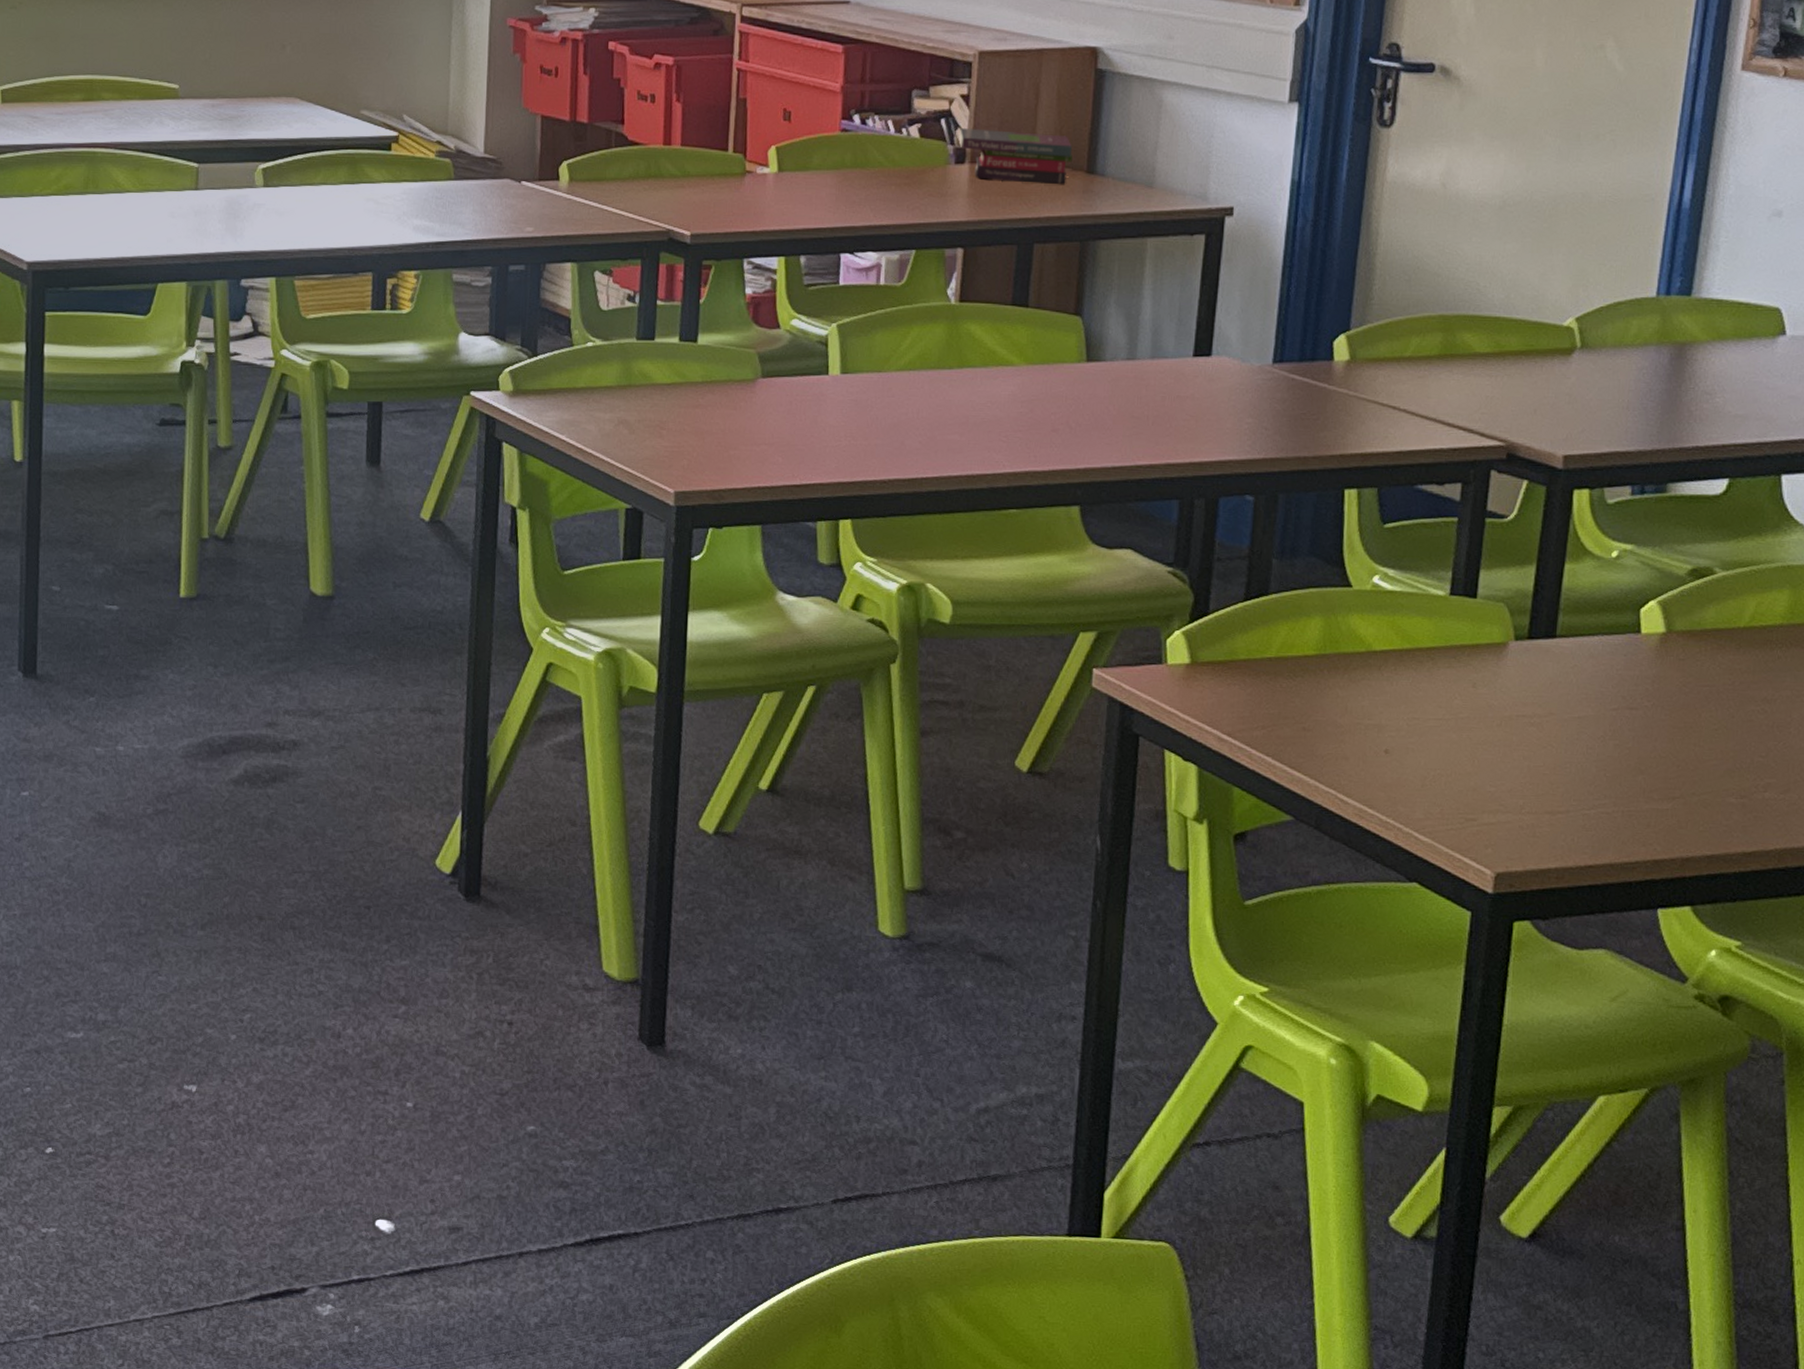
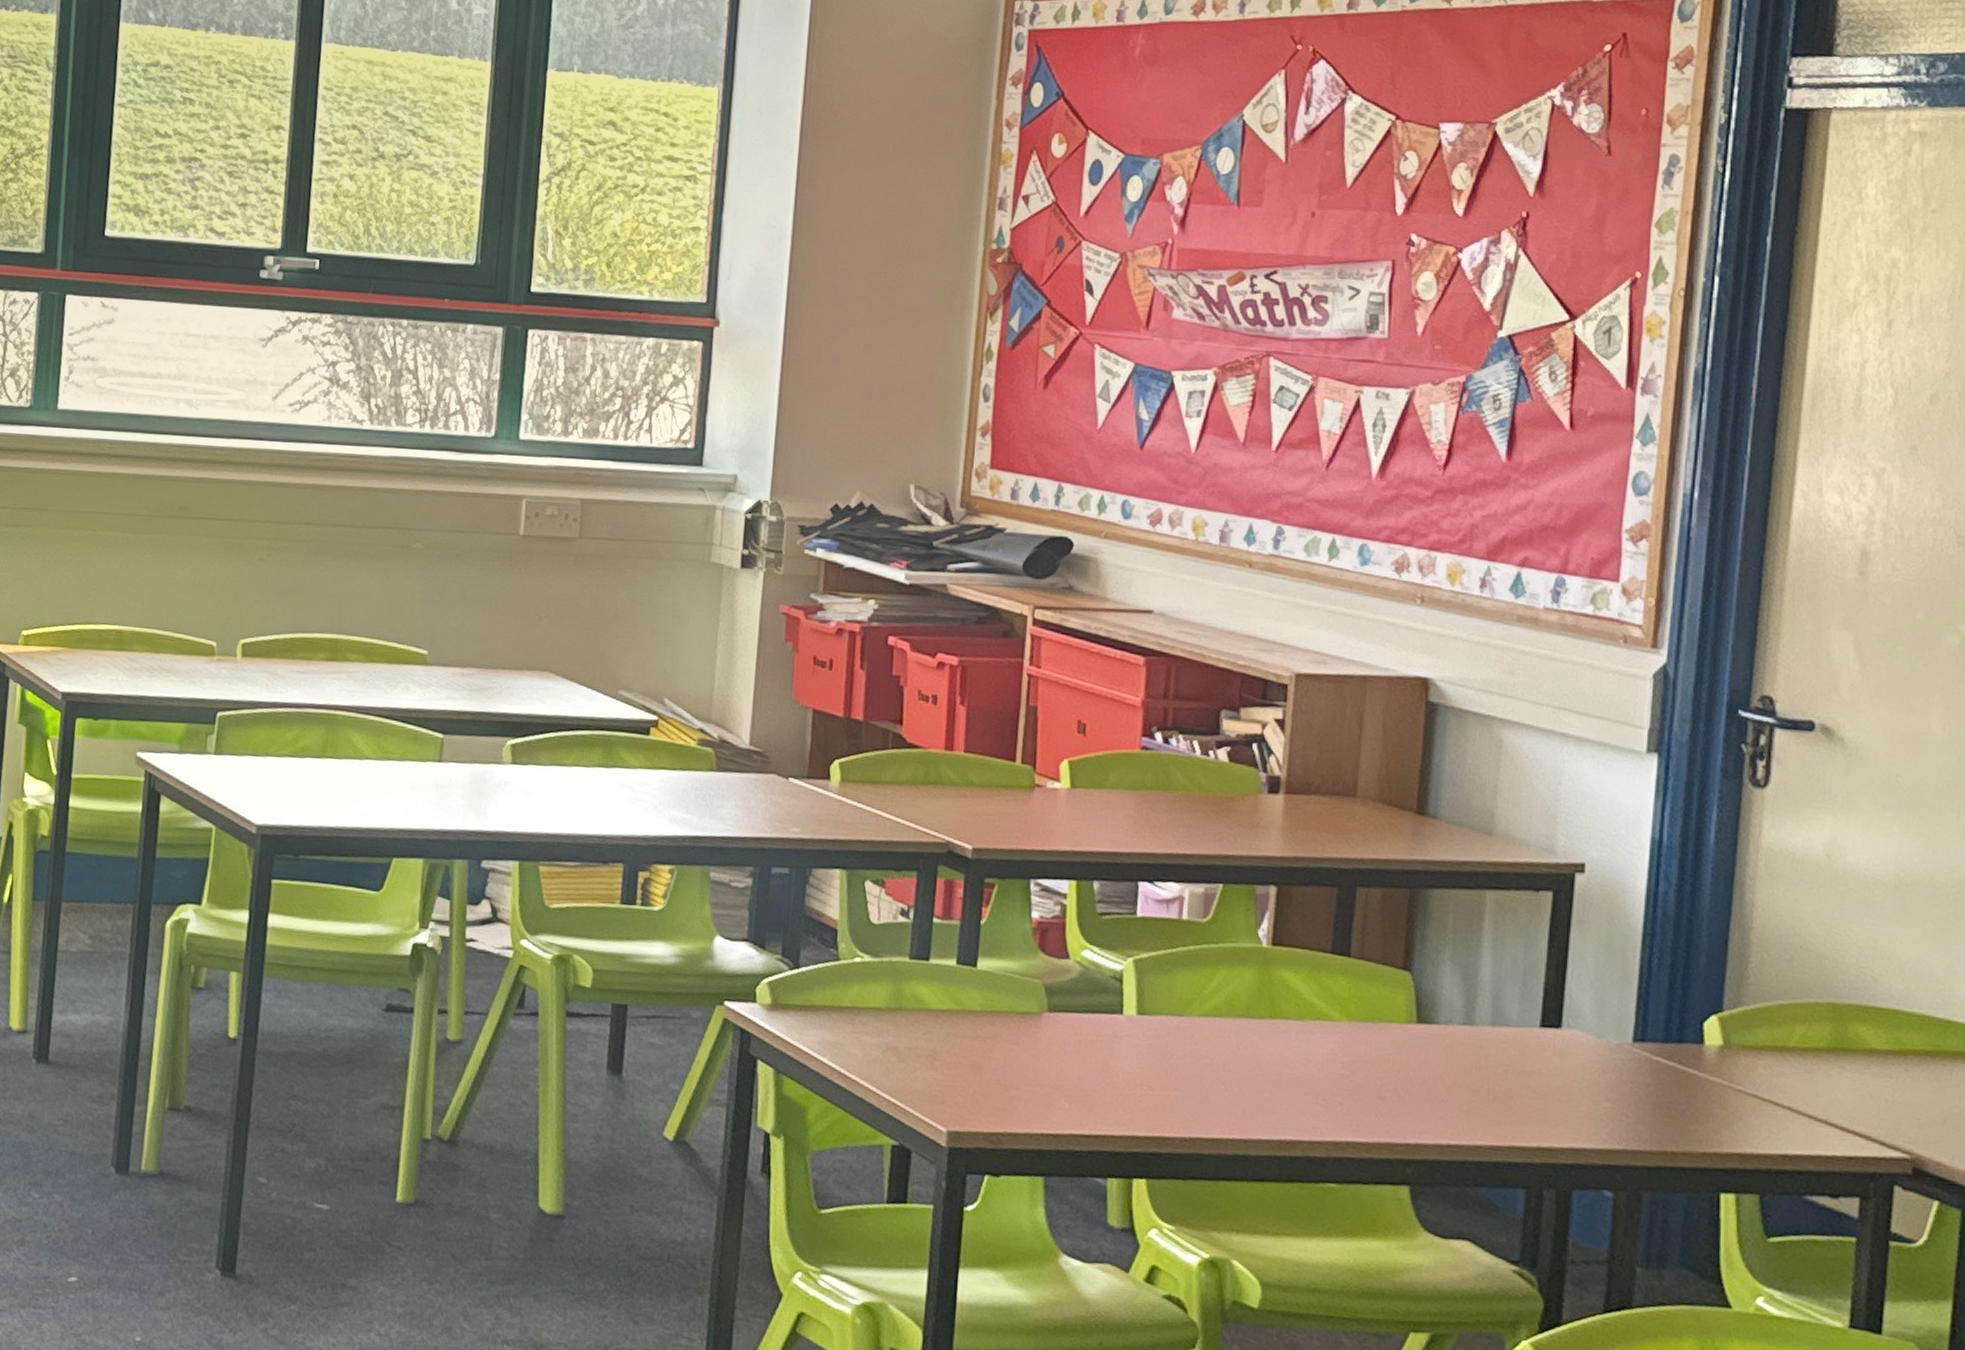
books: present [958,128,1073,185] -> none [1272,755,1401,825]

